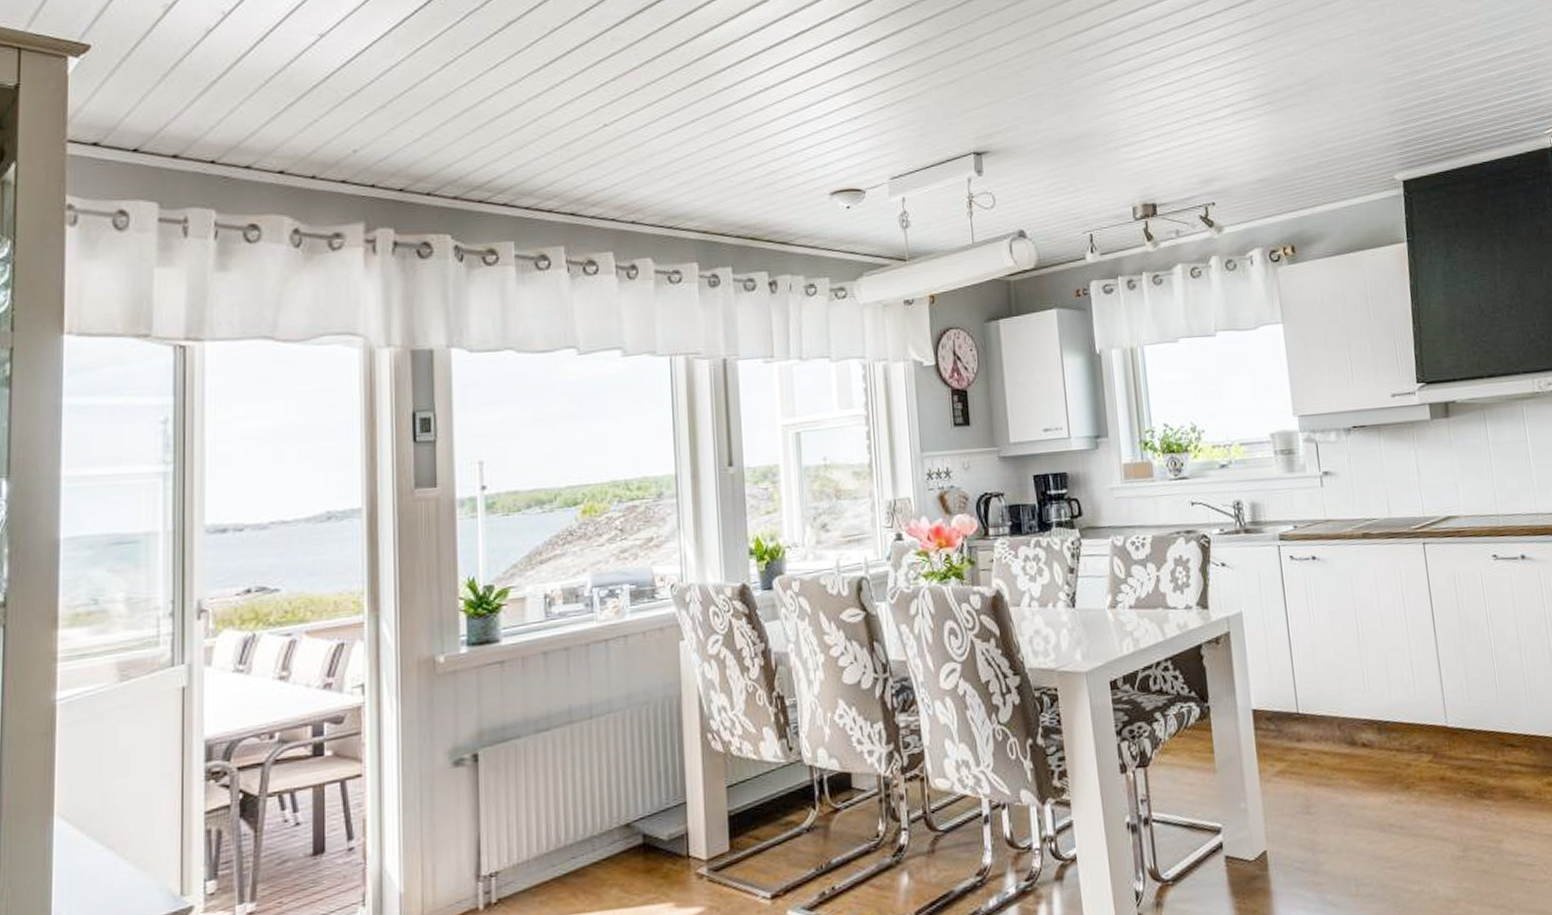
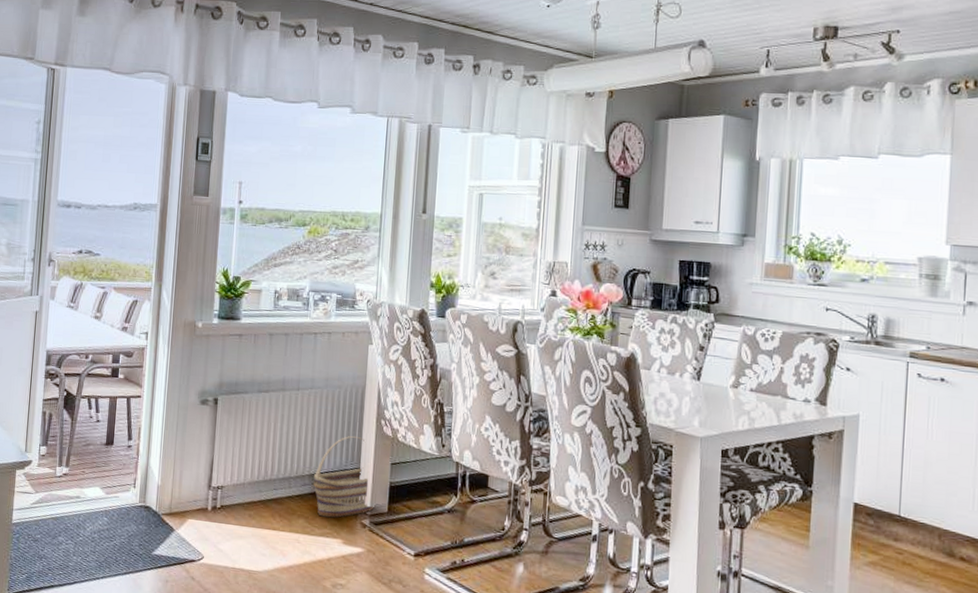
basket: none [624,762,711,879] -> present [313,436,374,518]

